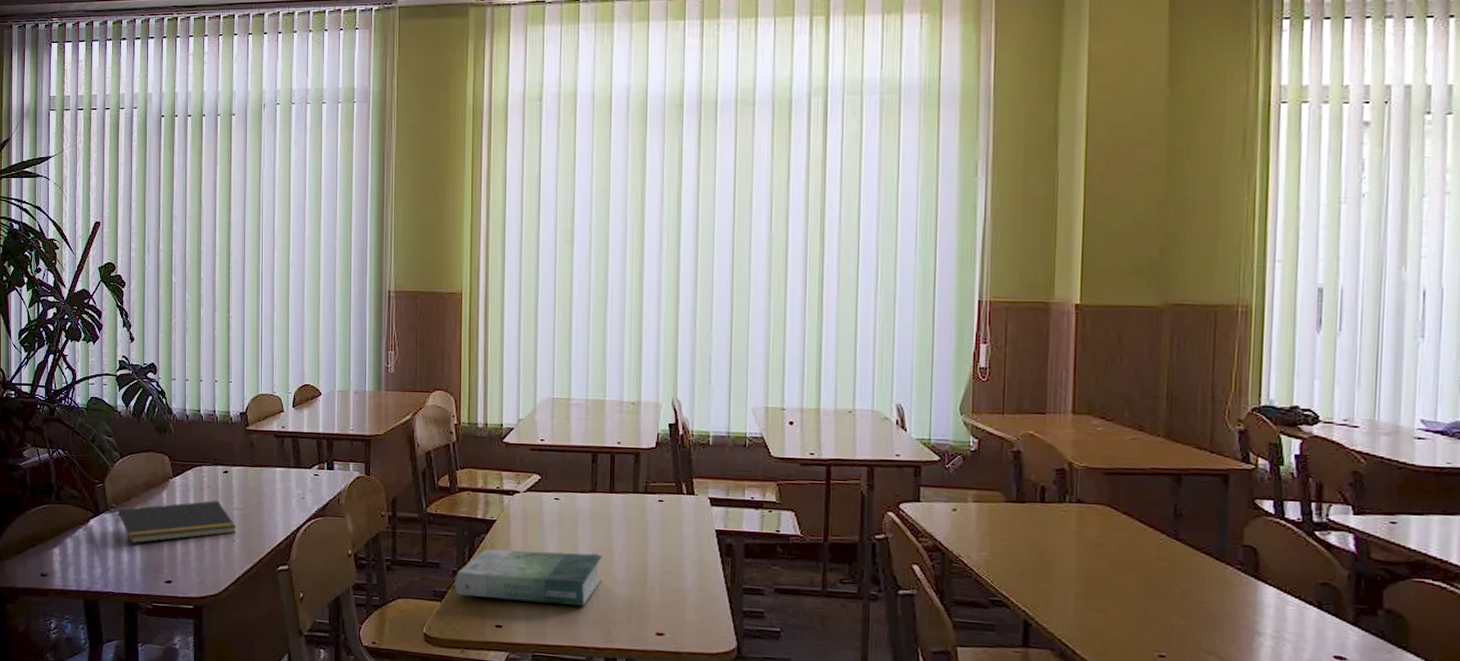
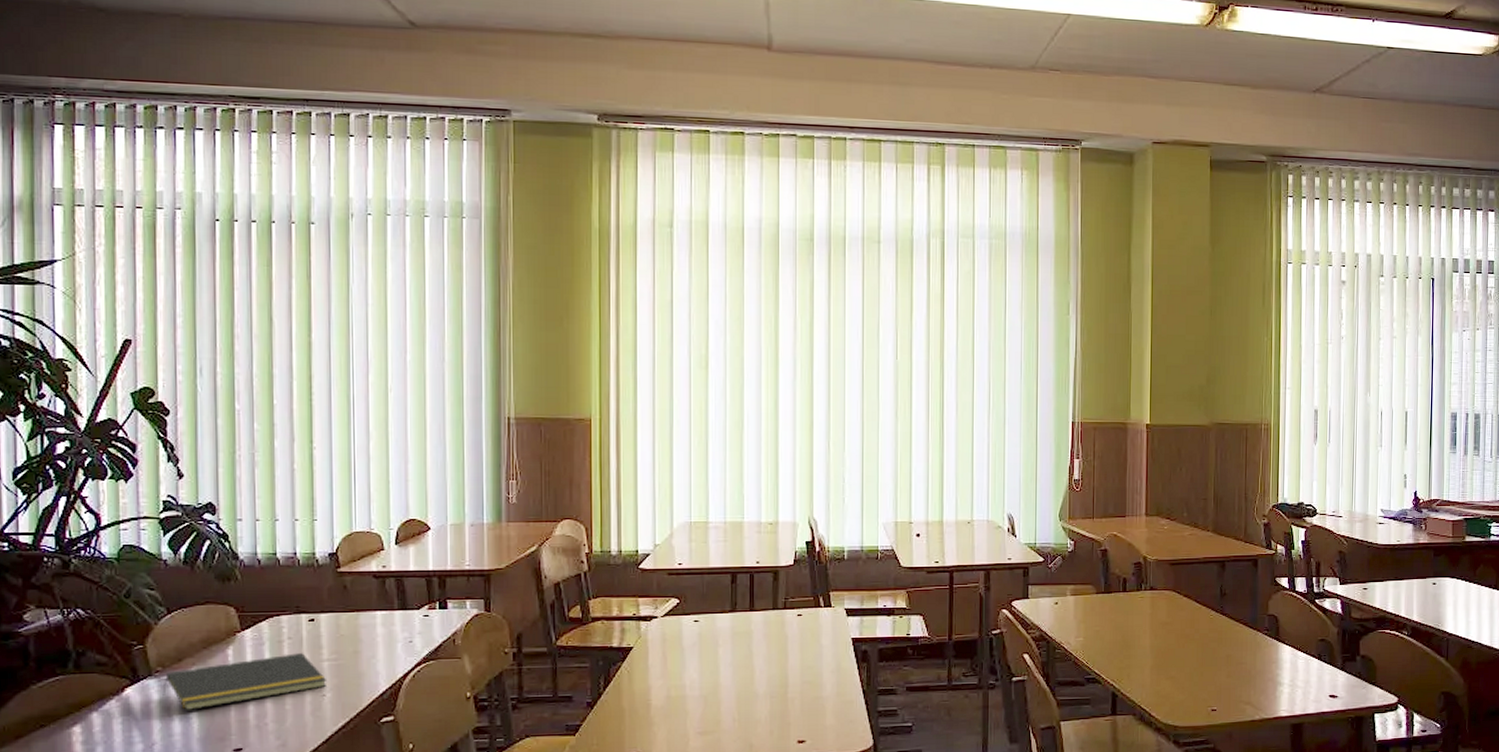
book: present [455,549,603,607] -> none [589,671,744,727]

